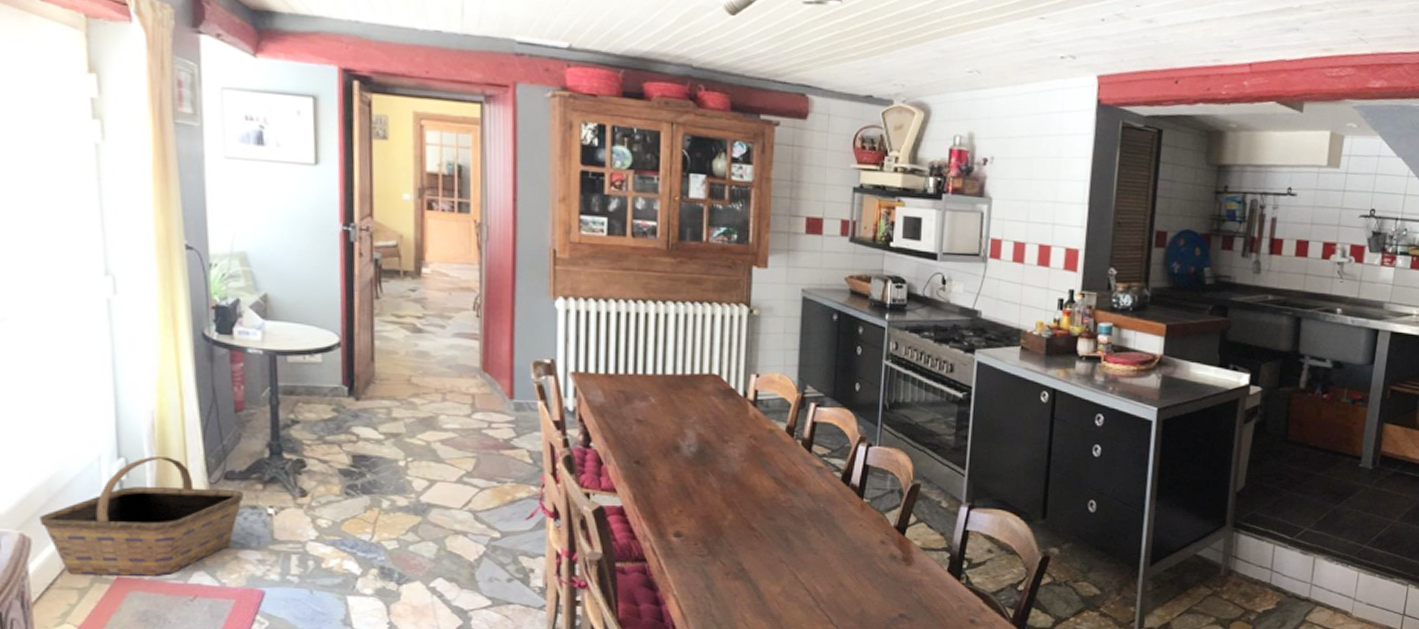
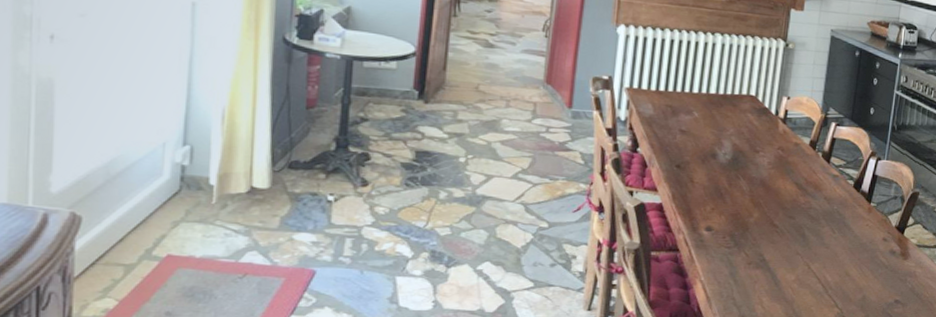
basket: present [39,457,245,576] -> none [93,145,307,255]

